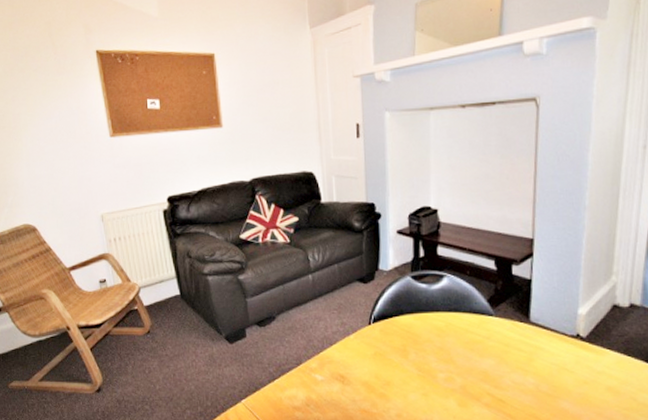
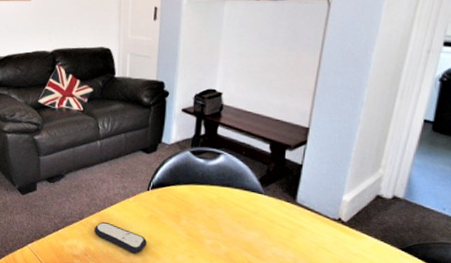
remote control: none [314,365,374,398] -> present [94,221,147,254]

